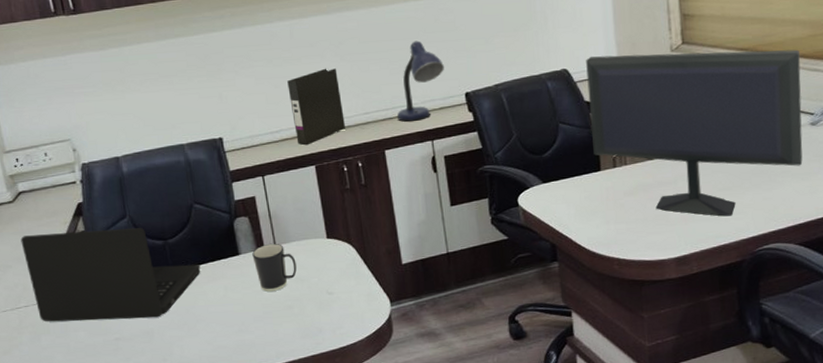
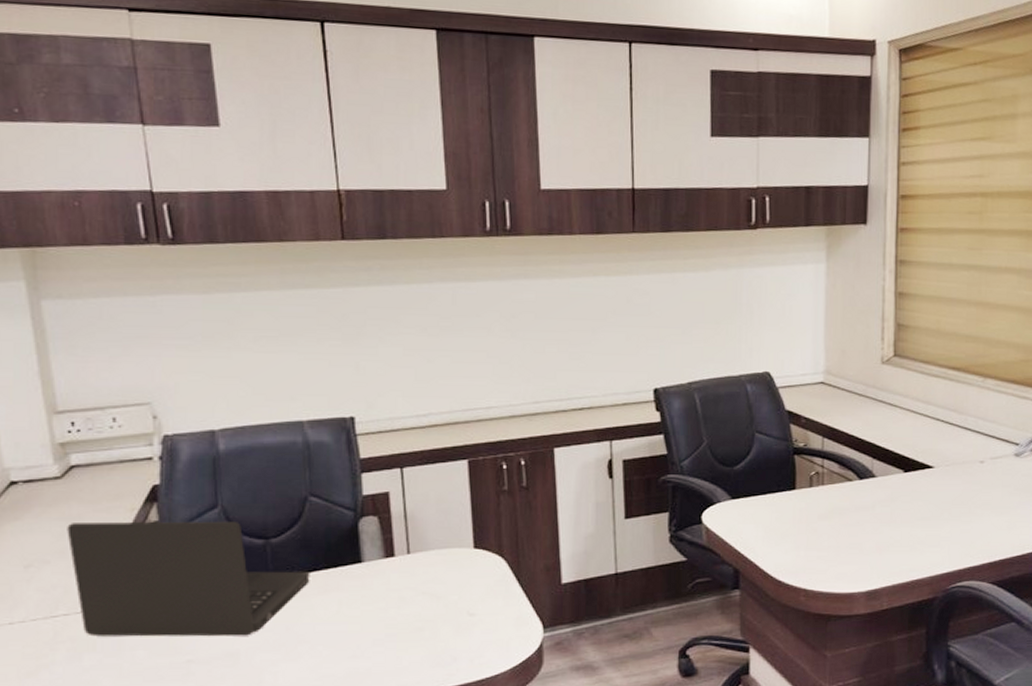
mug: present [252,243,297,292] -> none [378,550,433,609]
binder: present [287,68,346,146] -> none [443,344,510,435]
desk lamp: present [396,40,444,122] -> none [571,322,632,416]
computer monitor: present [586,49,803,216] -> none [789,361,1012,549]

